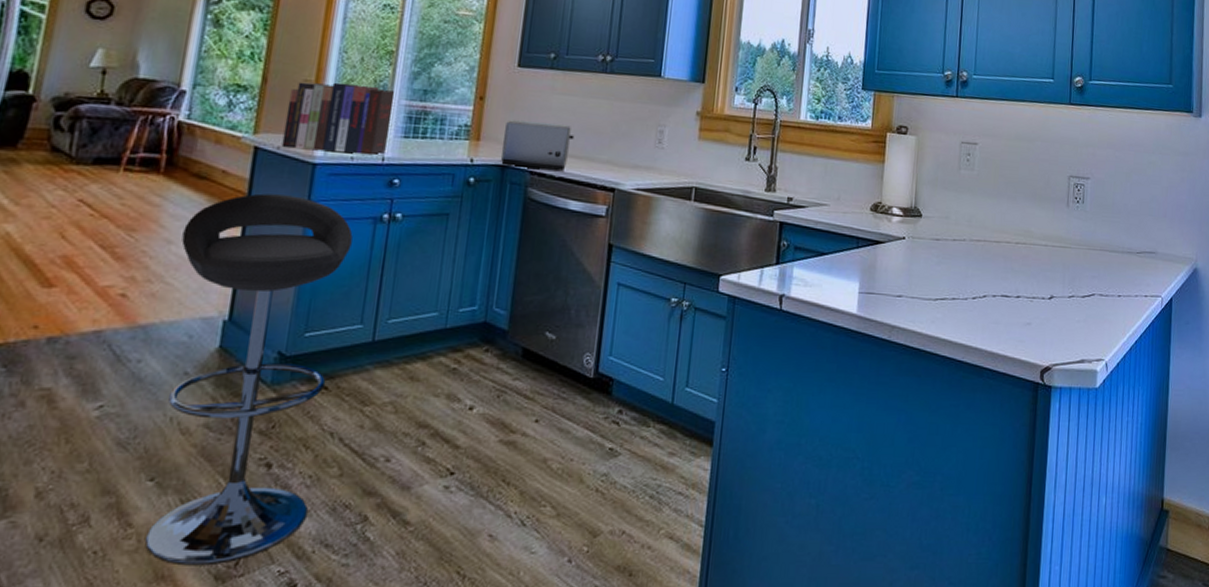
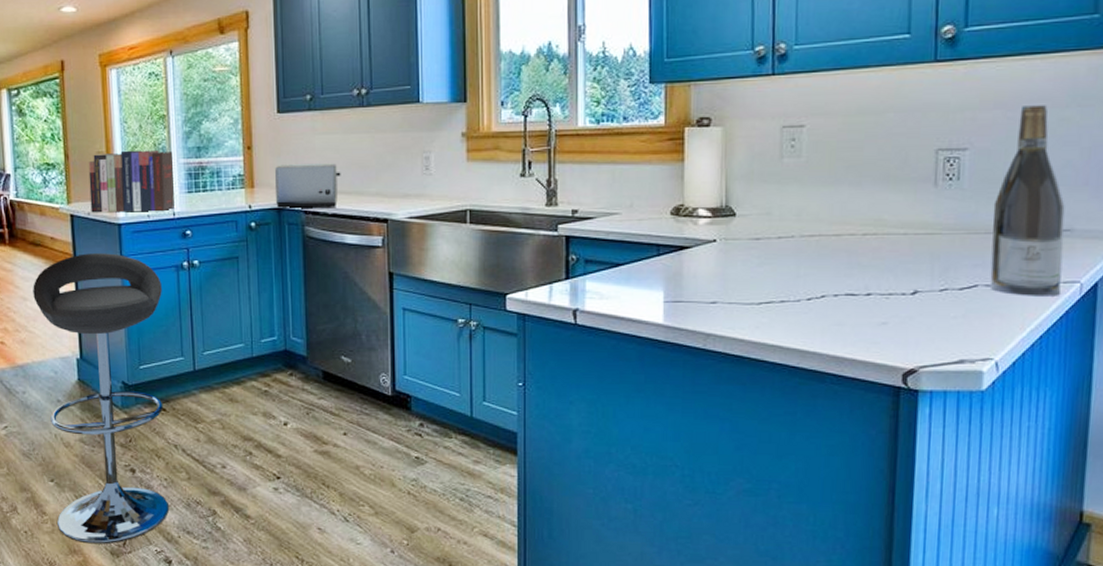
wine bottle: none [1102,148,1152,308] -> present [989,105,1065,296]

